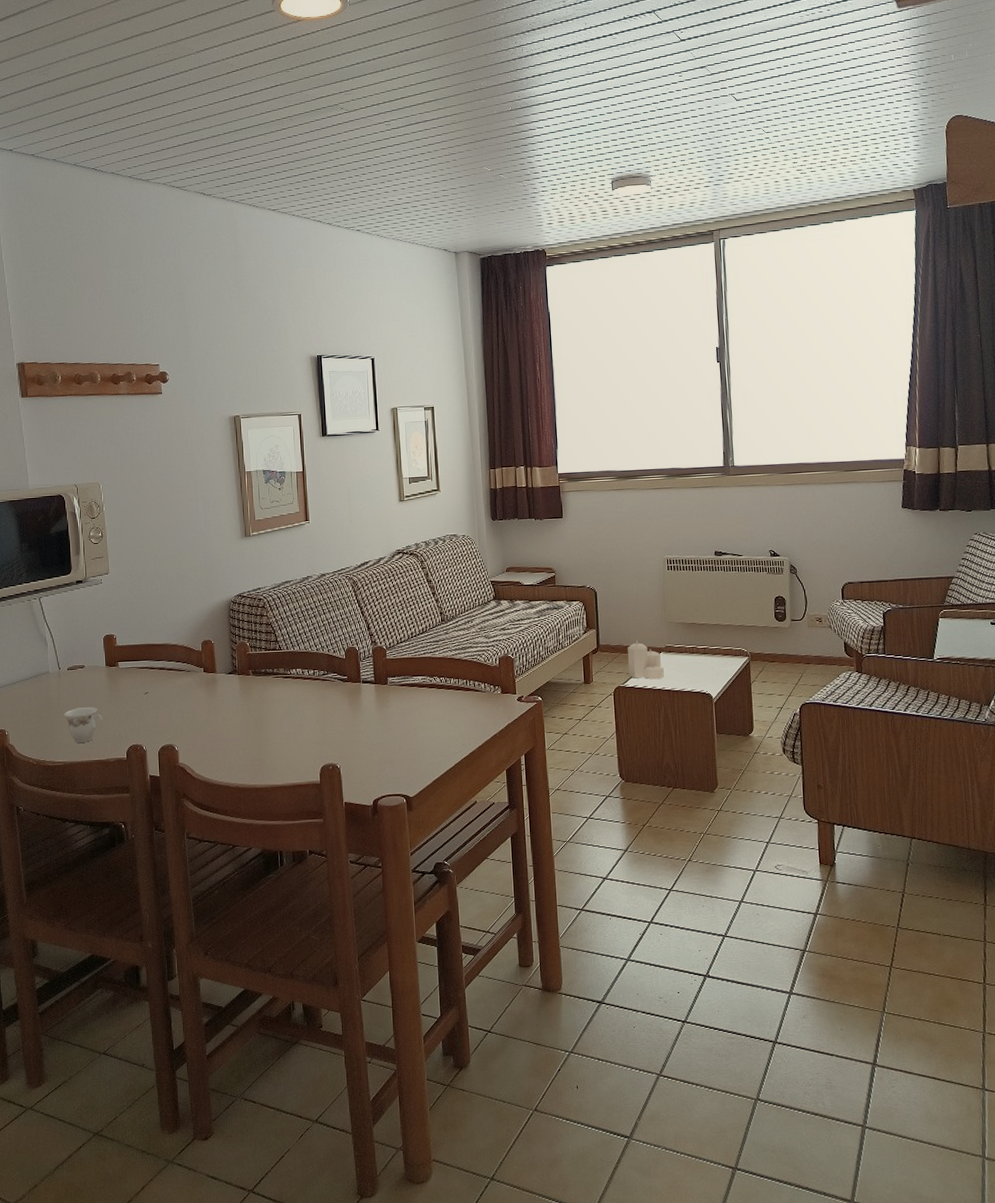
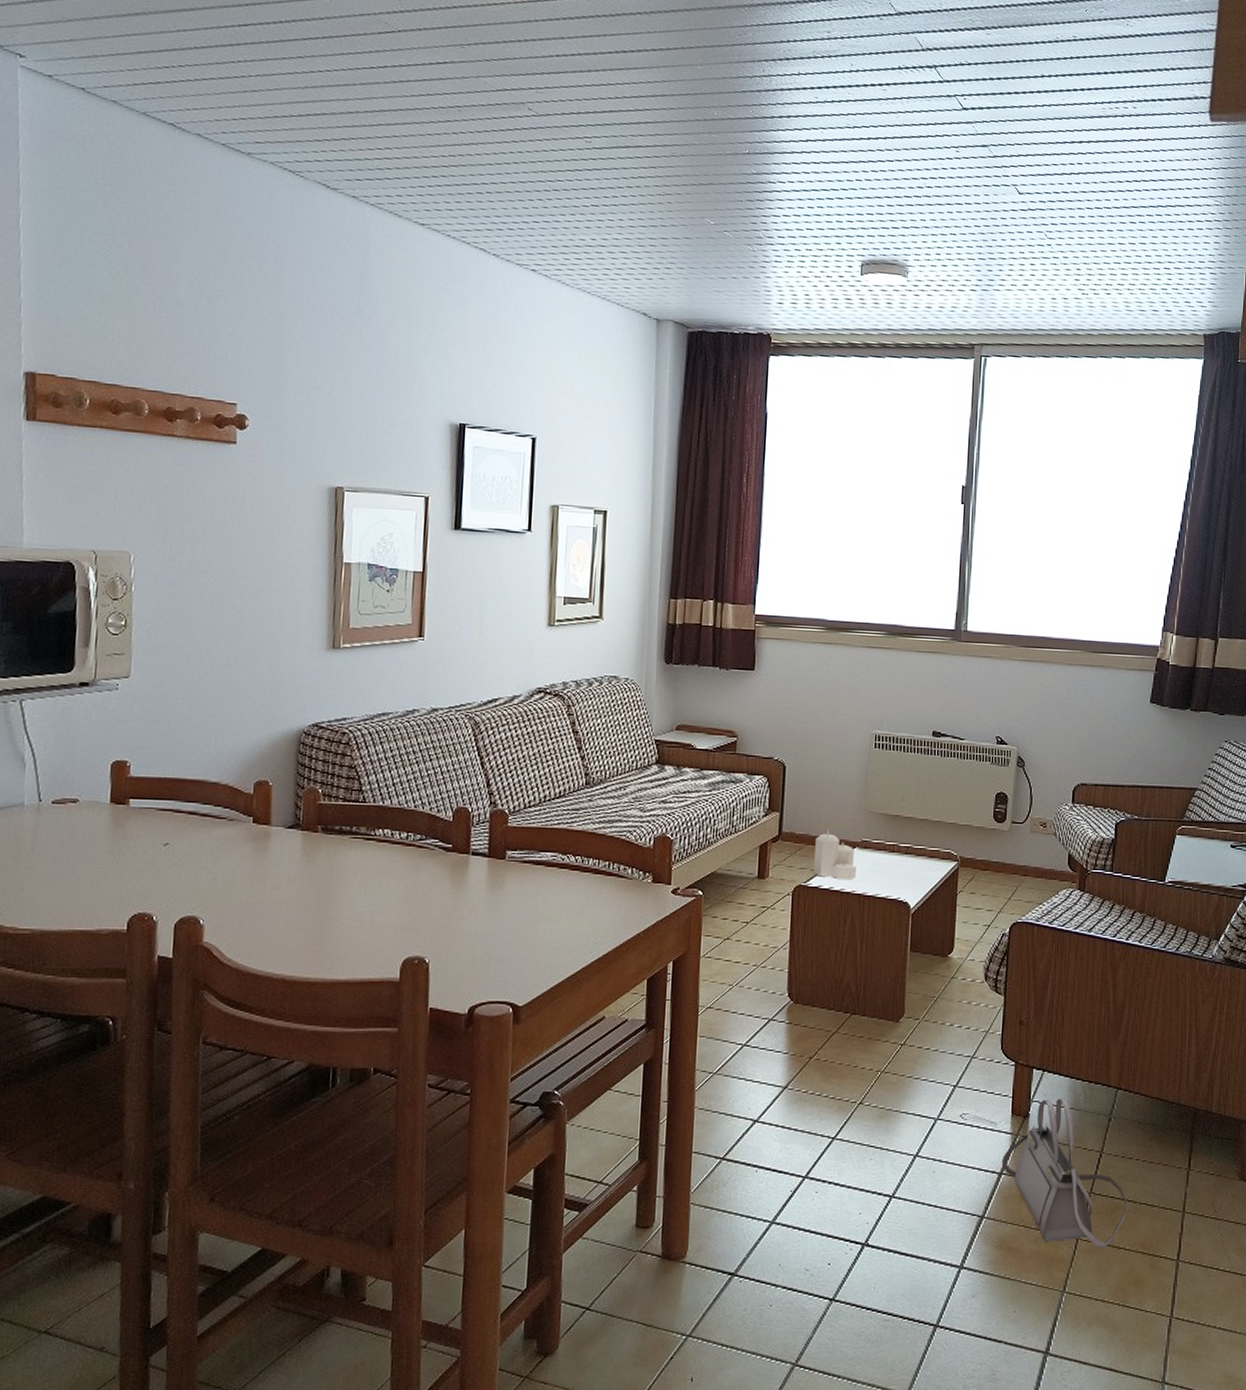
teacup: present [63,706,103,743] -> none [38,855,98,905]
handbag: none [815,848,933,975] -> present [1001,1098,1128,1249]

